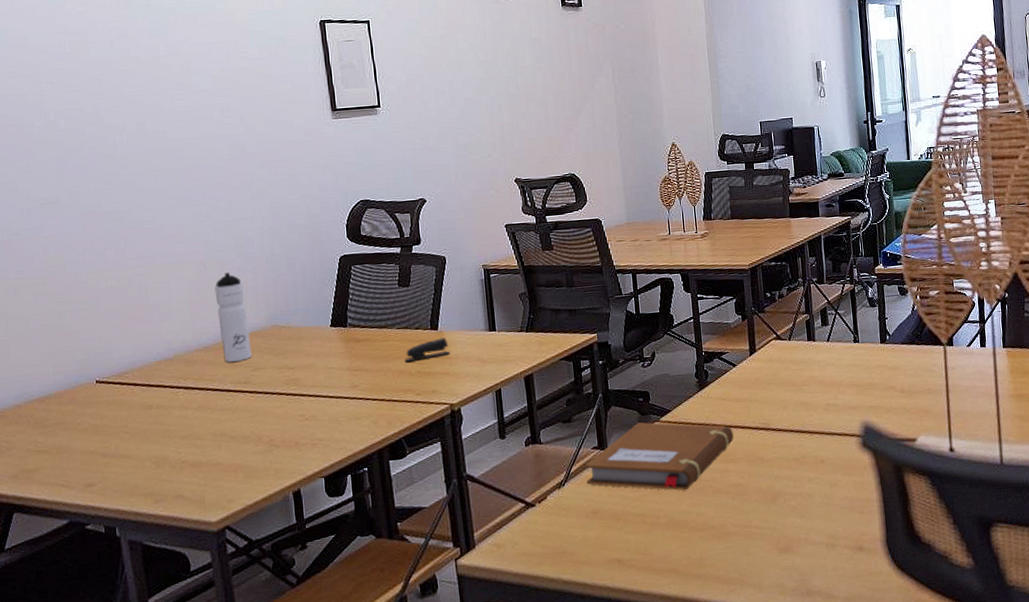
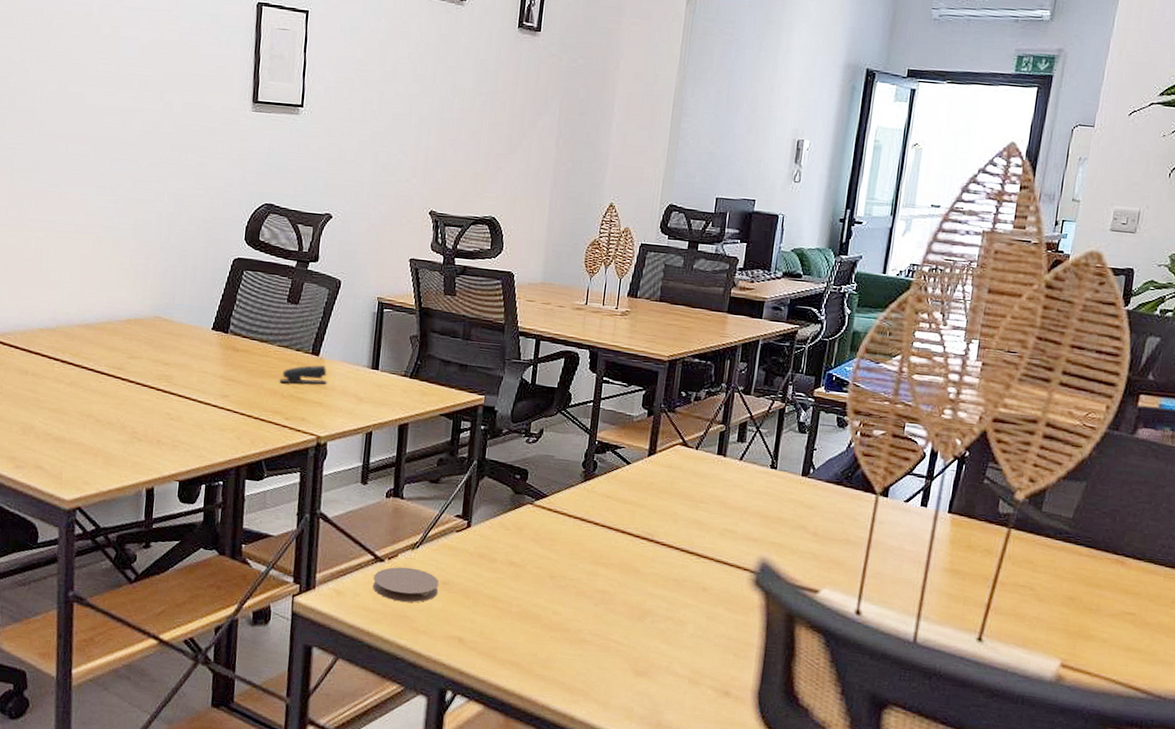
water bottle: present [215,272,252,362] -> none [103,252,134,346]
coaster: none [528,505,591,540] -> present [372,567,439,603]
notebook: present [584,422,734,490] -> none [442,501,612,583]

